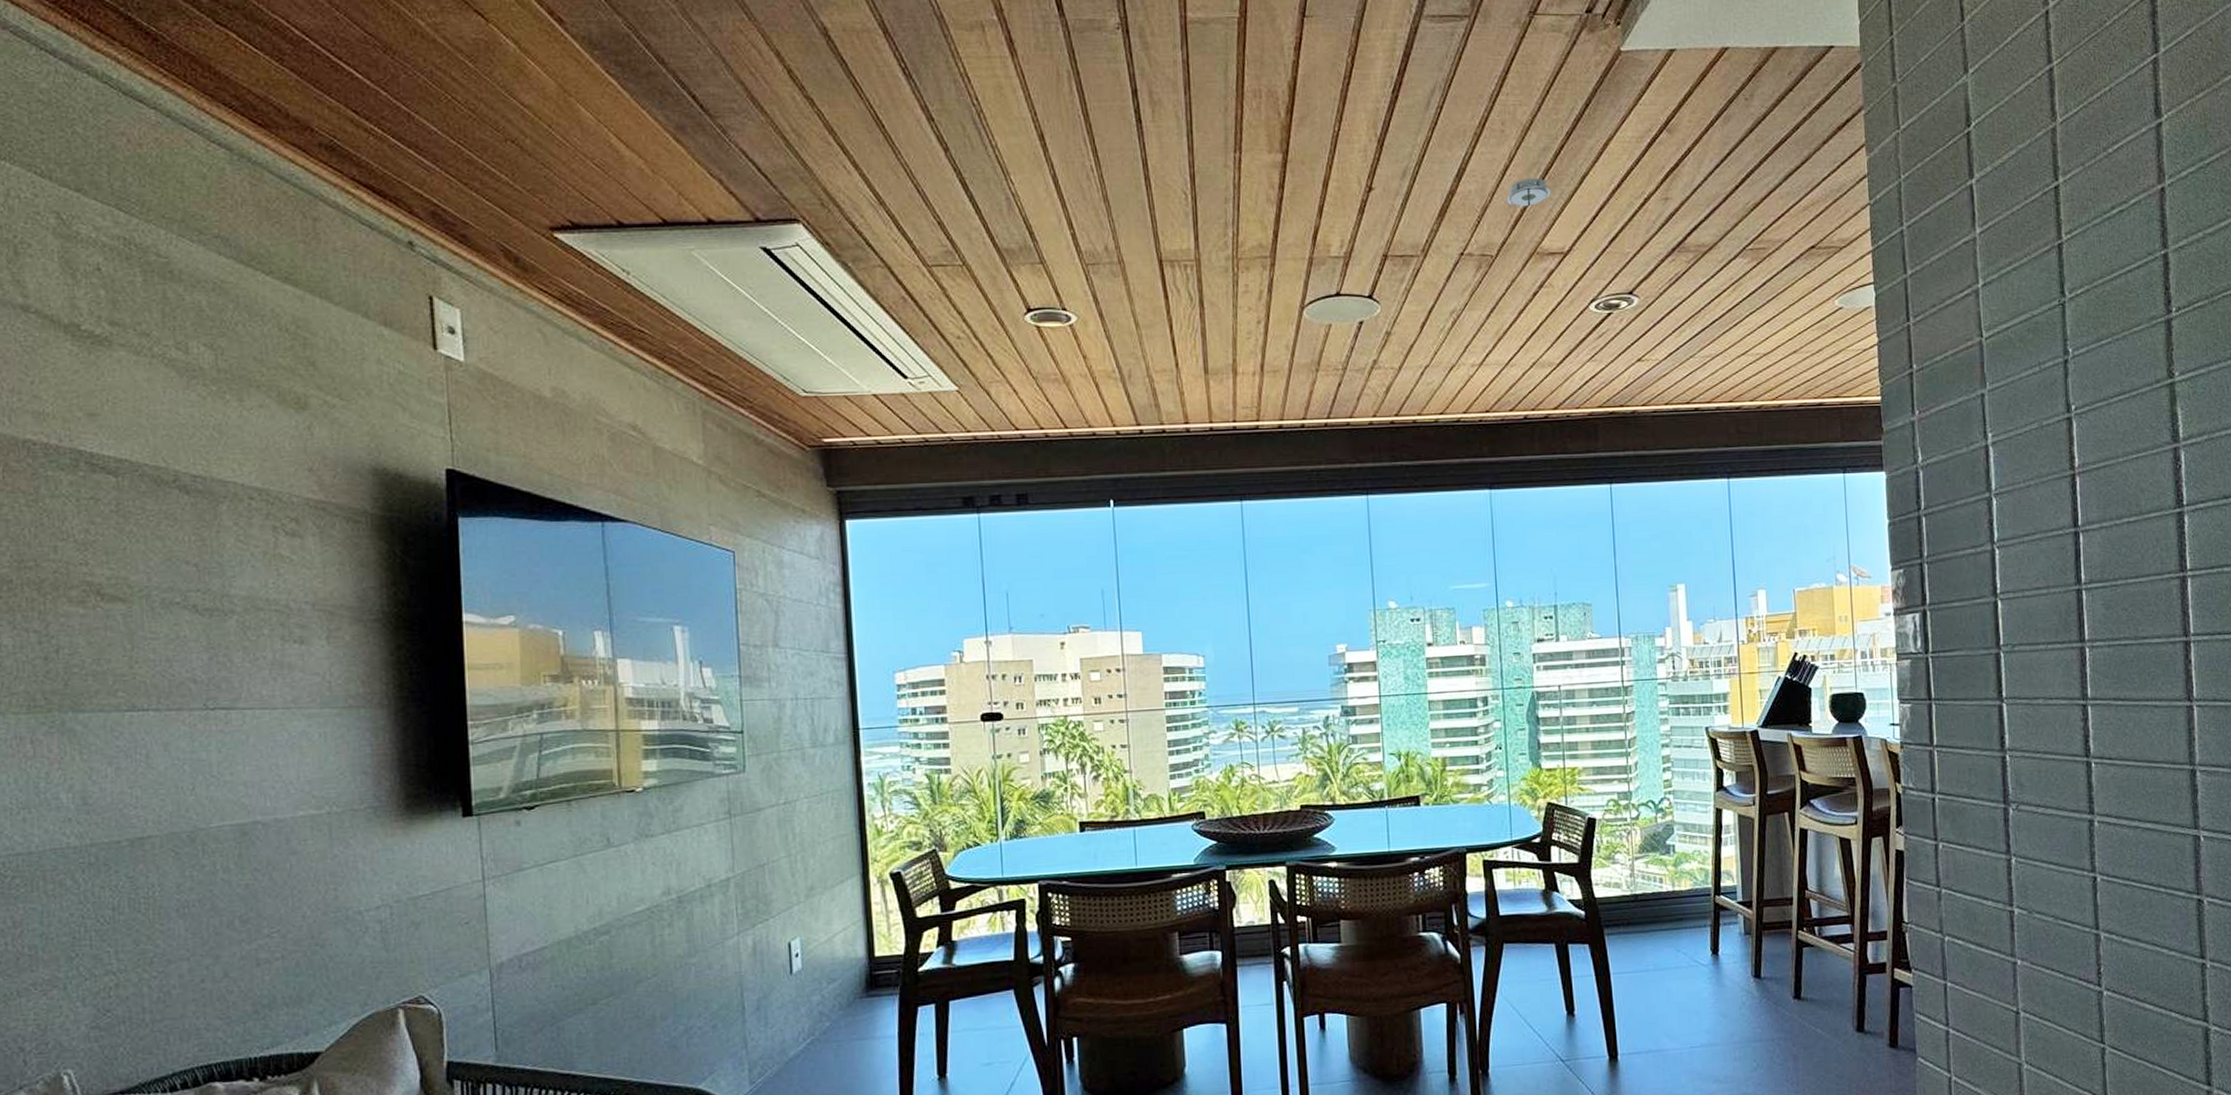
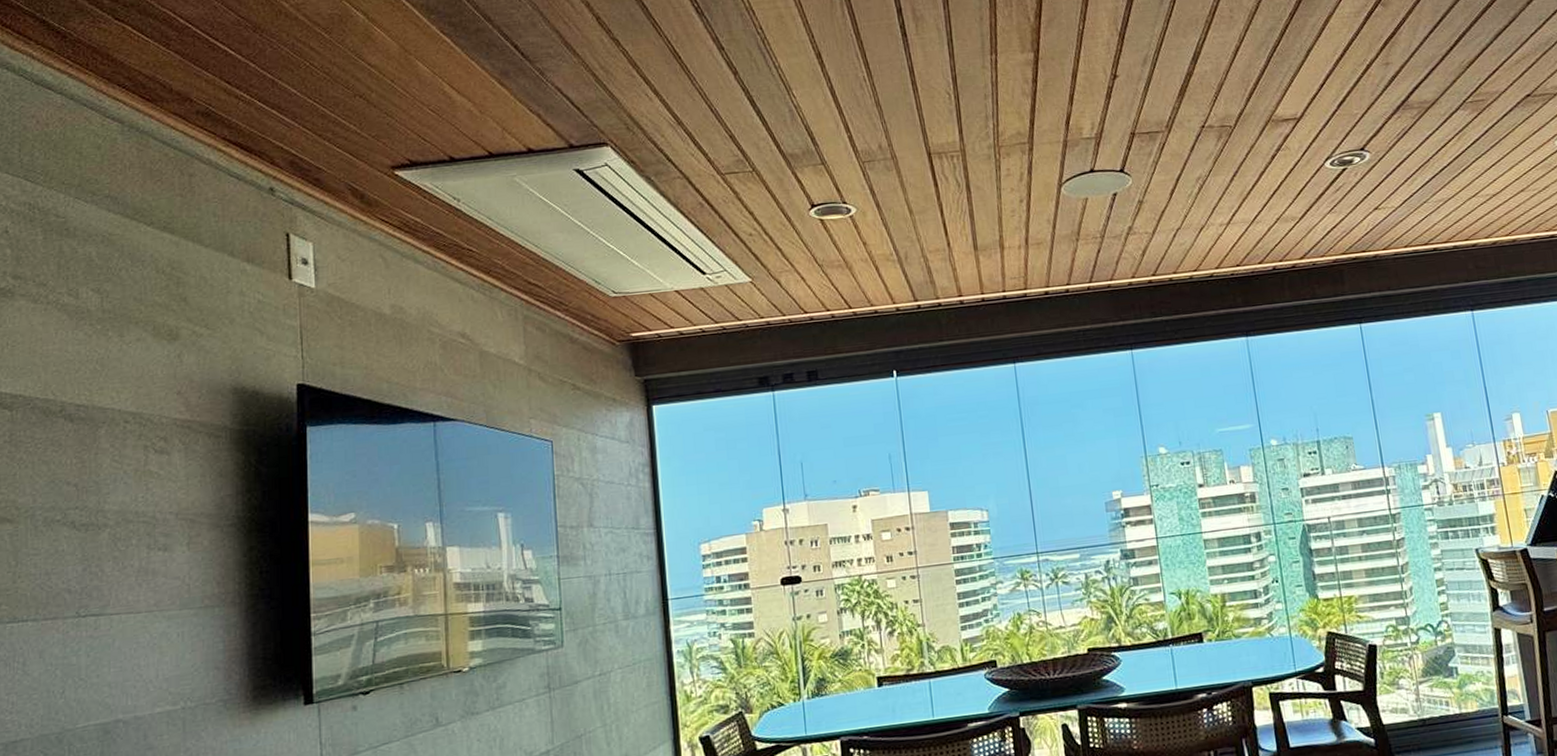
smoke detector: present [1505,177,1551,210] -> none [1239,54,1281,85]

